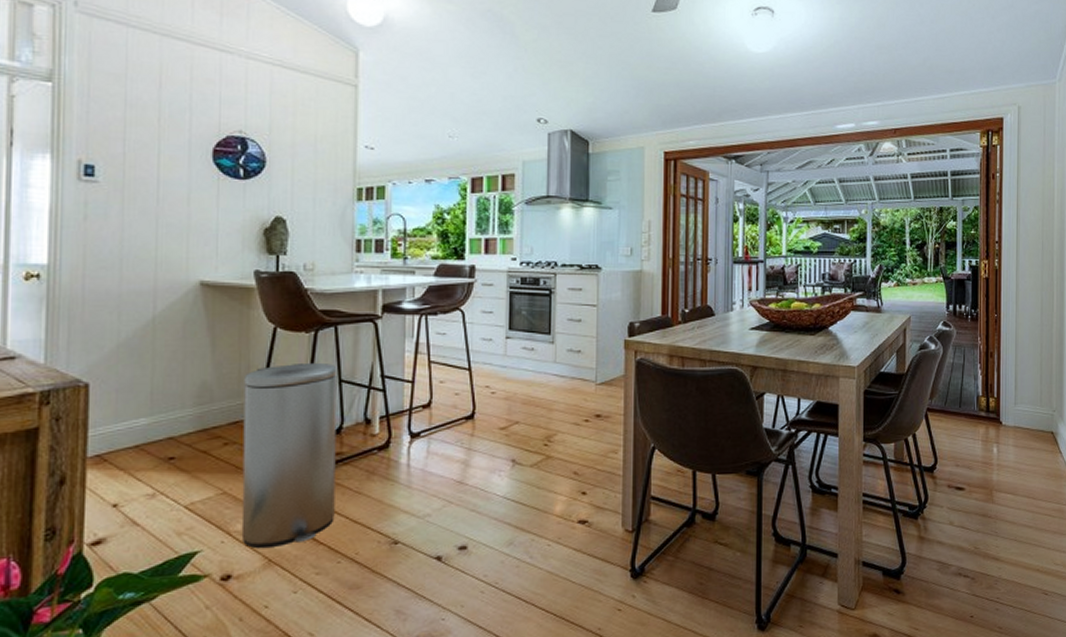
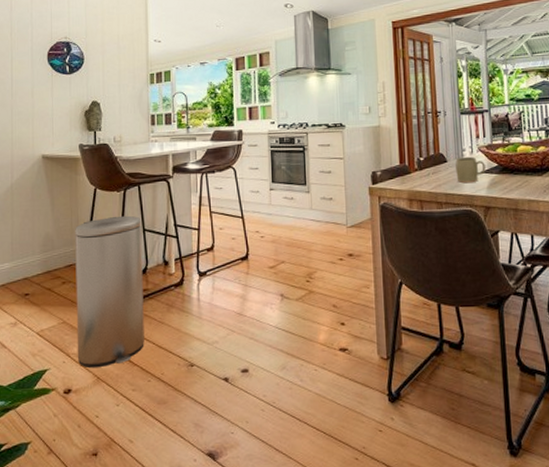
mug: none [724,310,756,339] -> present [455,156,486,183]

